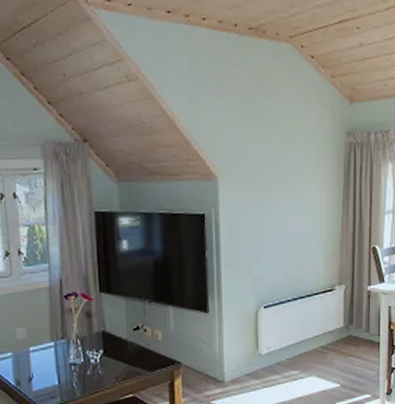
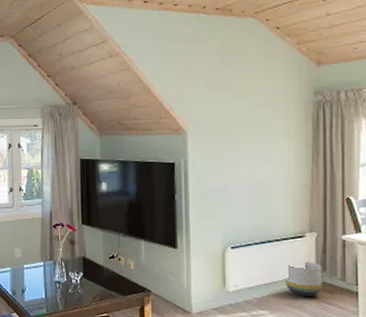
planter: none [315,315,349,353] -> present [284,260,323,297]

